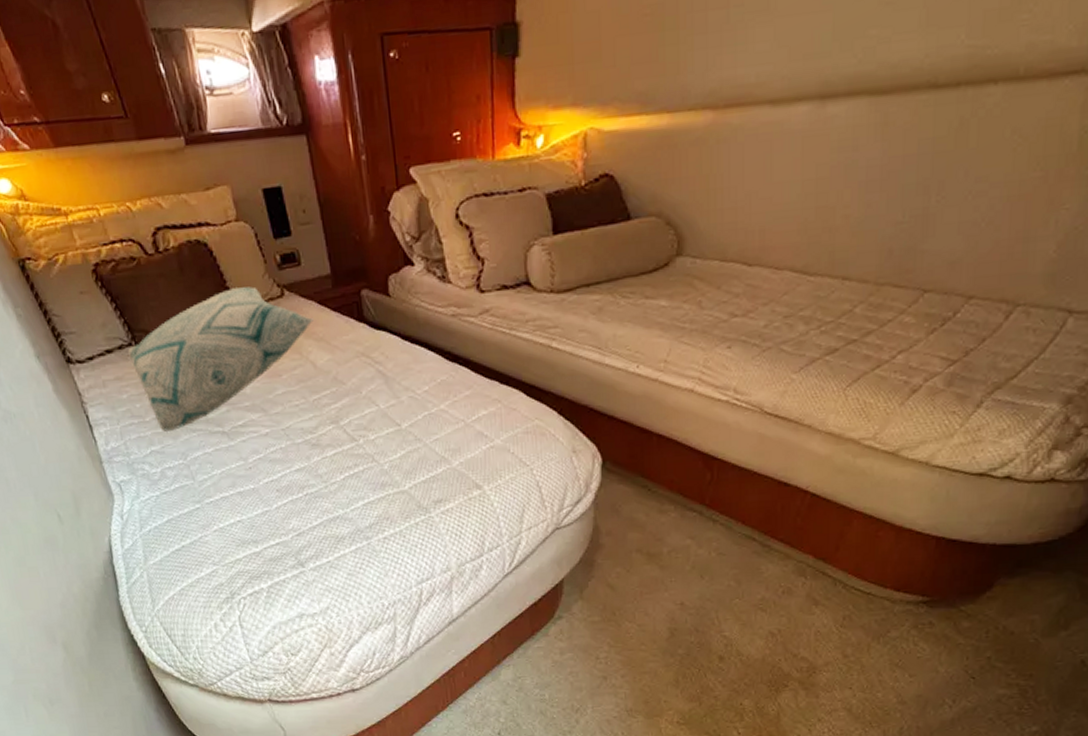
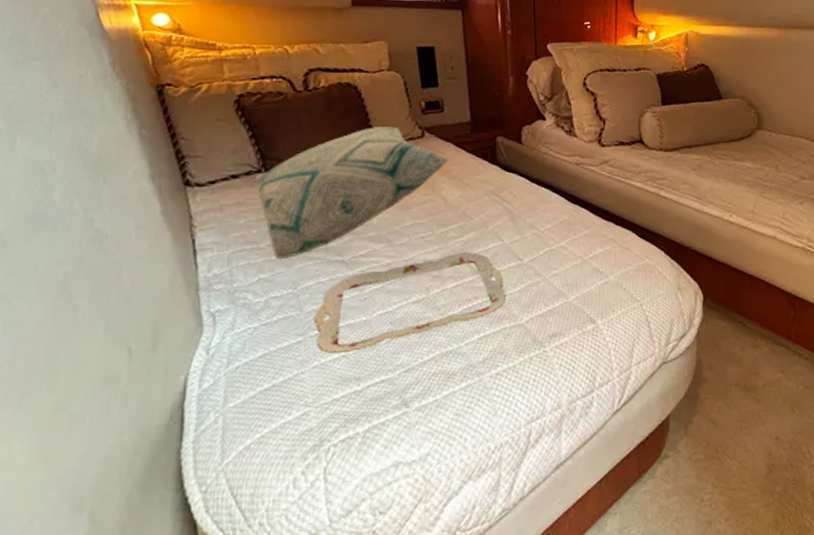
serving tray: none [206,419,387,519] -> present [313,252,506,353]

